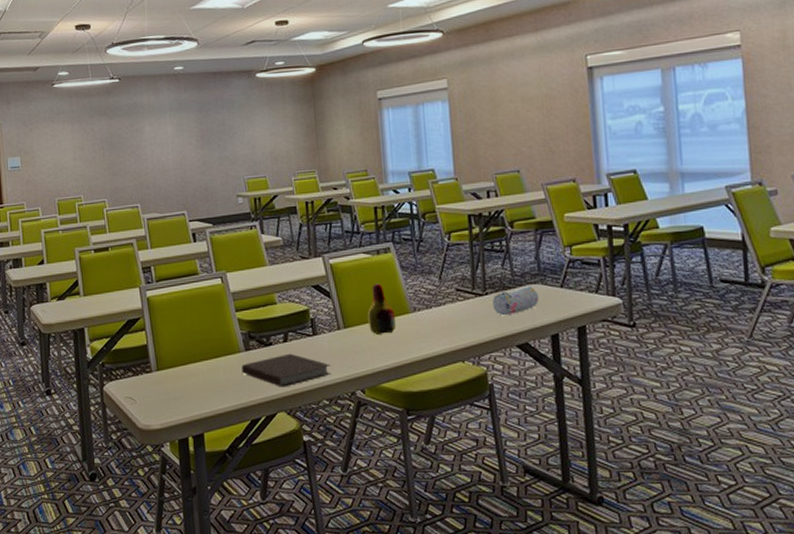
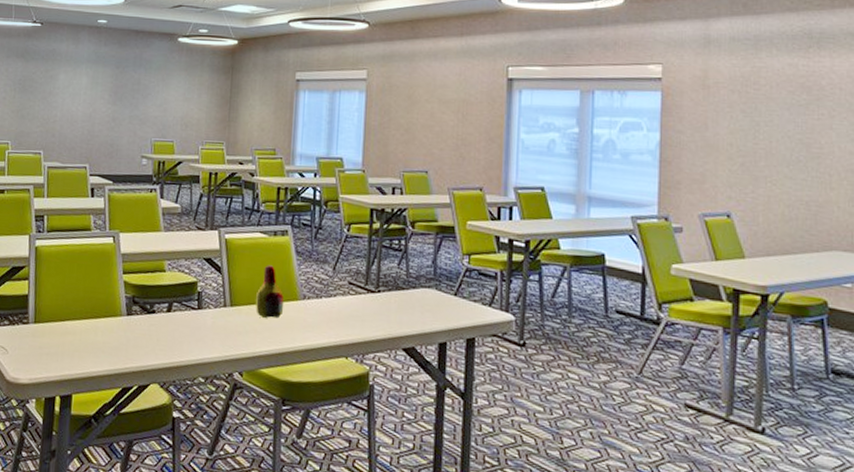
notebook: present [241,353,331,387] -> none [120,324,212,359]
pencil case: present [493,286,539,316] -> none [384,289,431,317]

